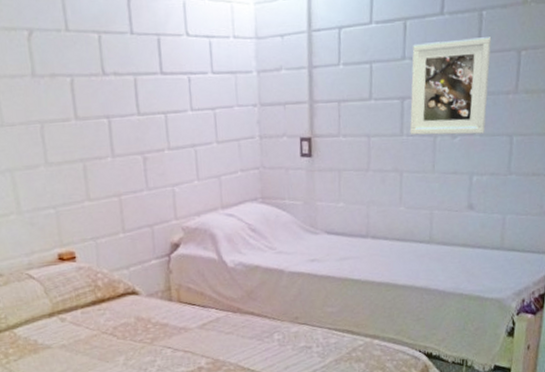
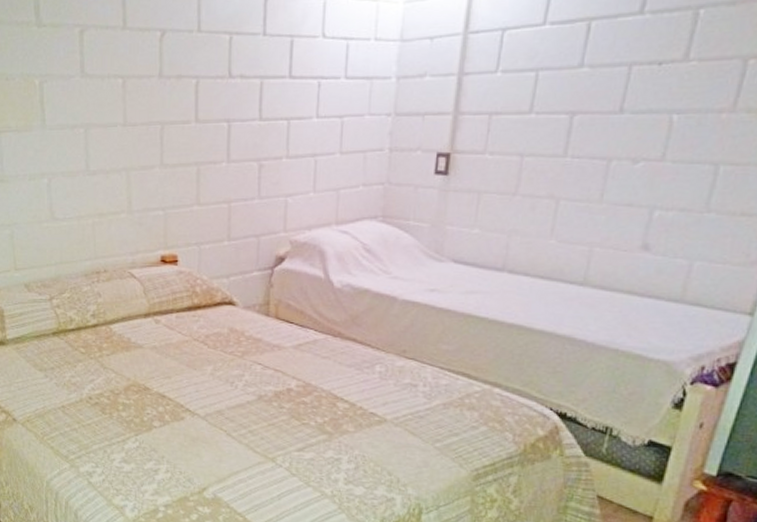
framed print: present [409,37,492,135] -> none [576,41,708,160]

